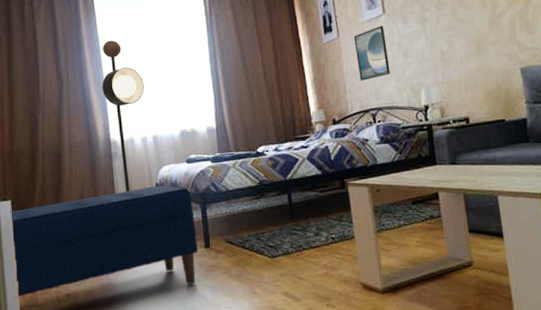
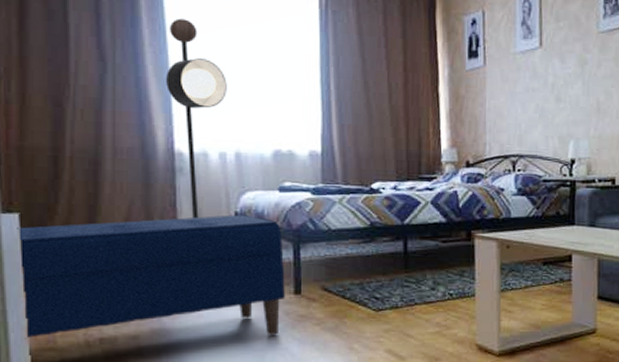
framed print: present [353,26,390,81] -> none [502,61,539,122]

